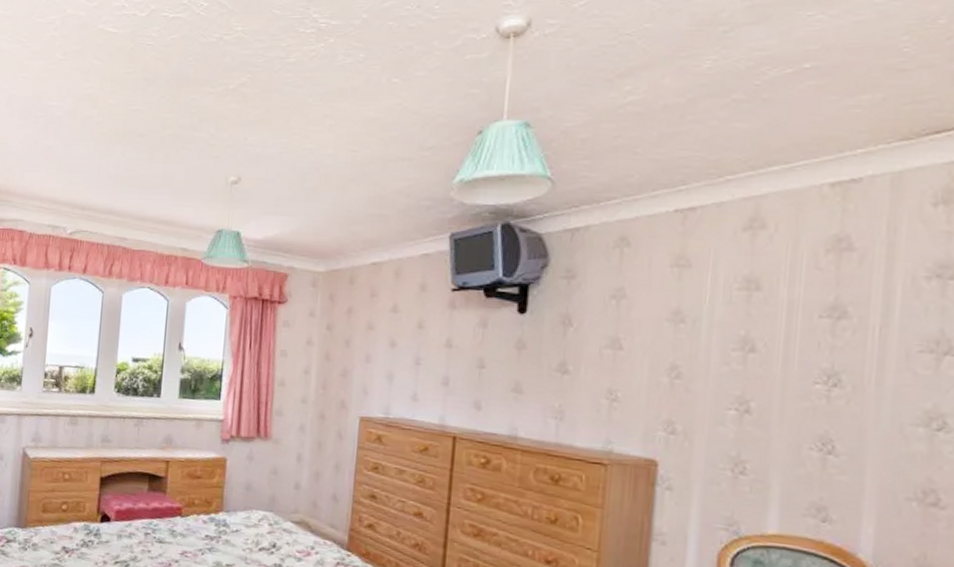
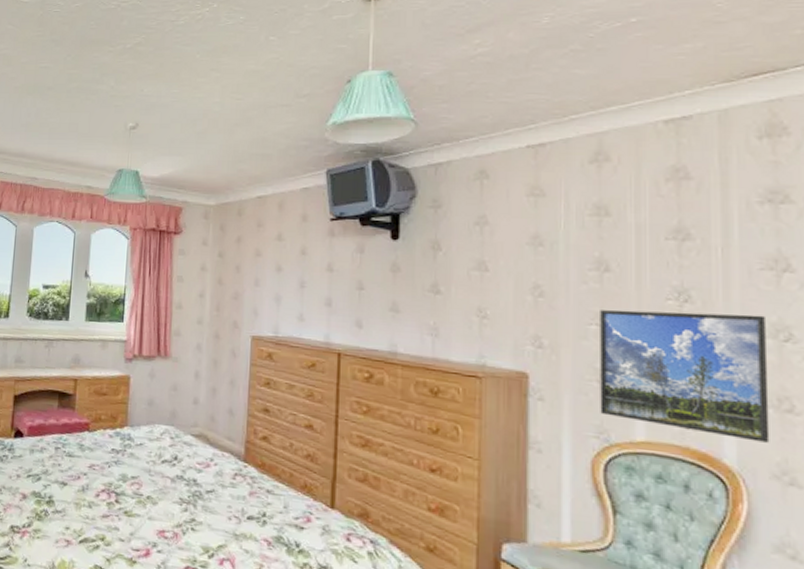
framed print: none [731,394,919,538] -> present [600,310,770,443]

